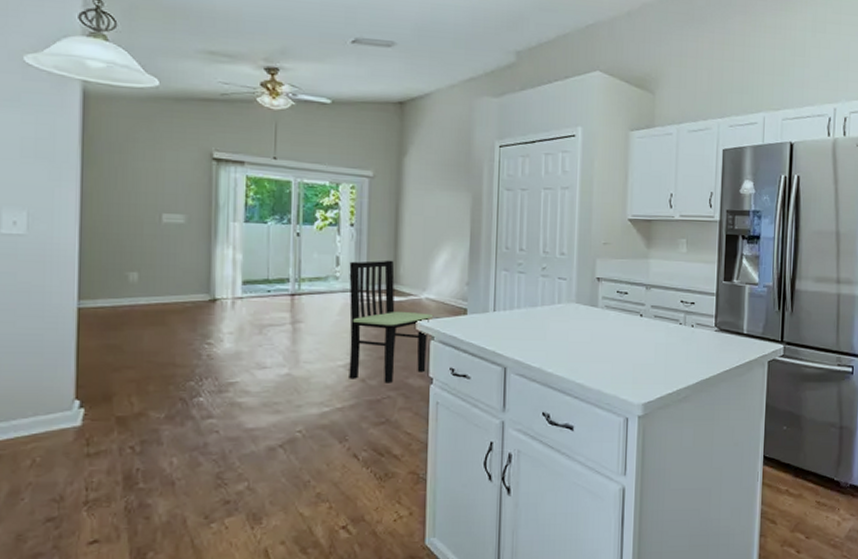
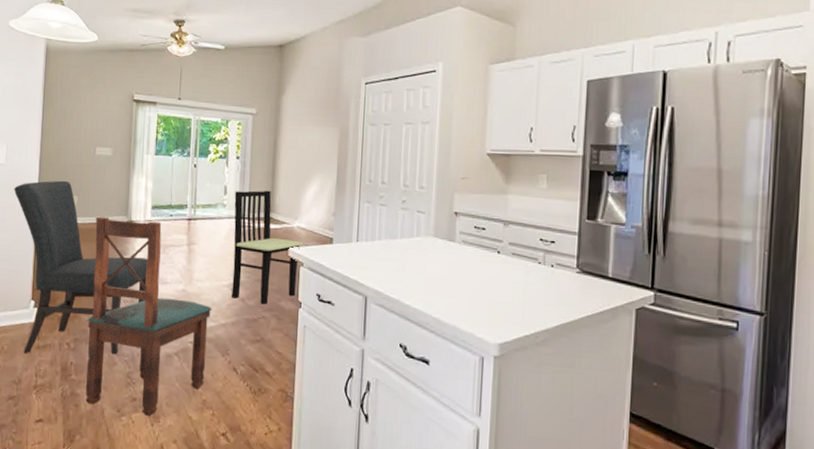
chair: none [40,253,240,465] -> present [13,180,148,355]
dining chair: none [159,295,325,520] -> present [85,216,212,417]

